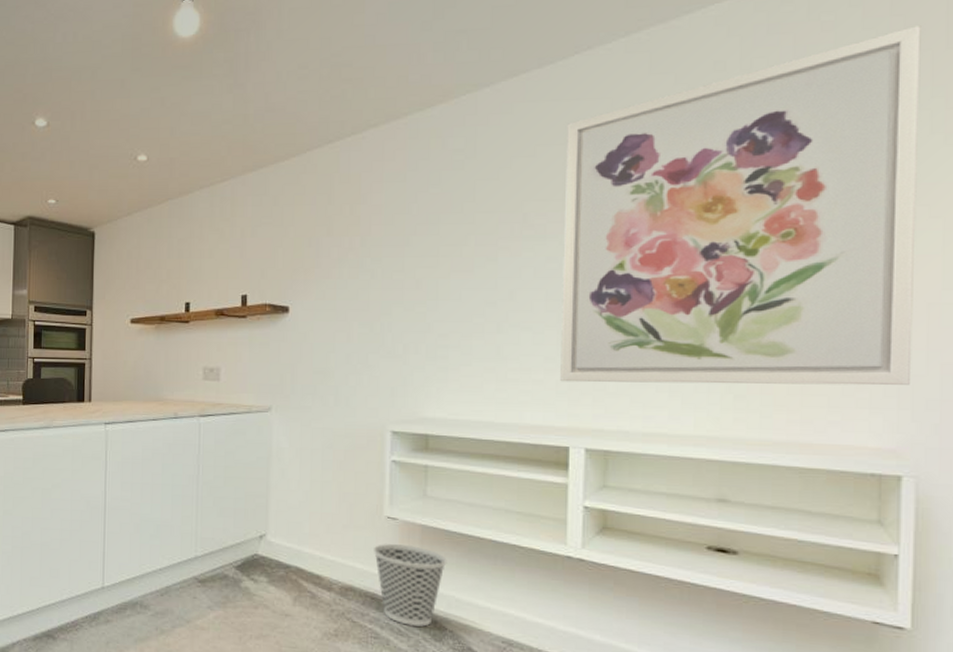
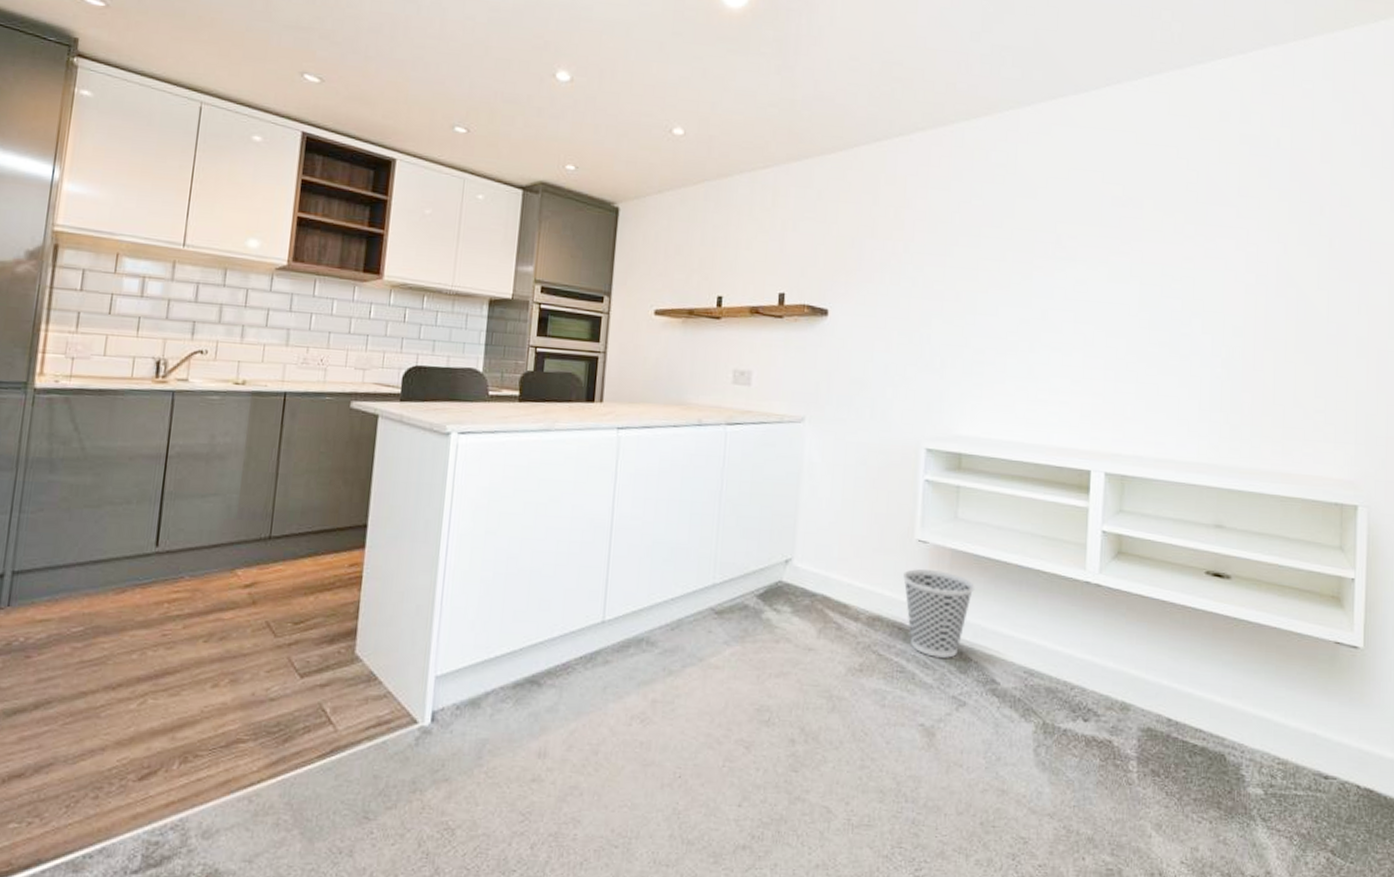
wall art: present [560,24,921,386] -> none [1085,103,1375,422]

